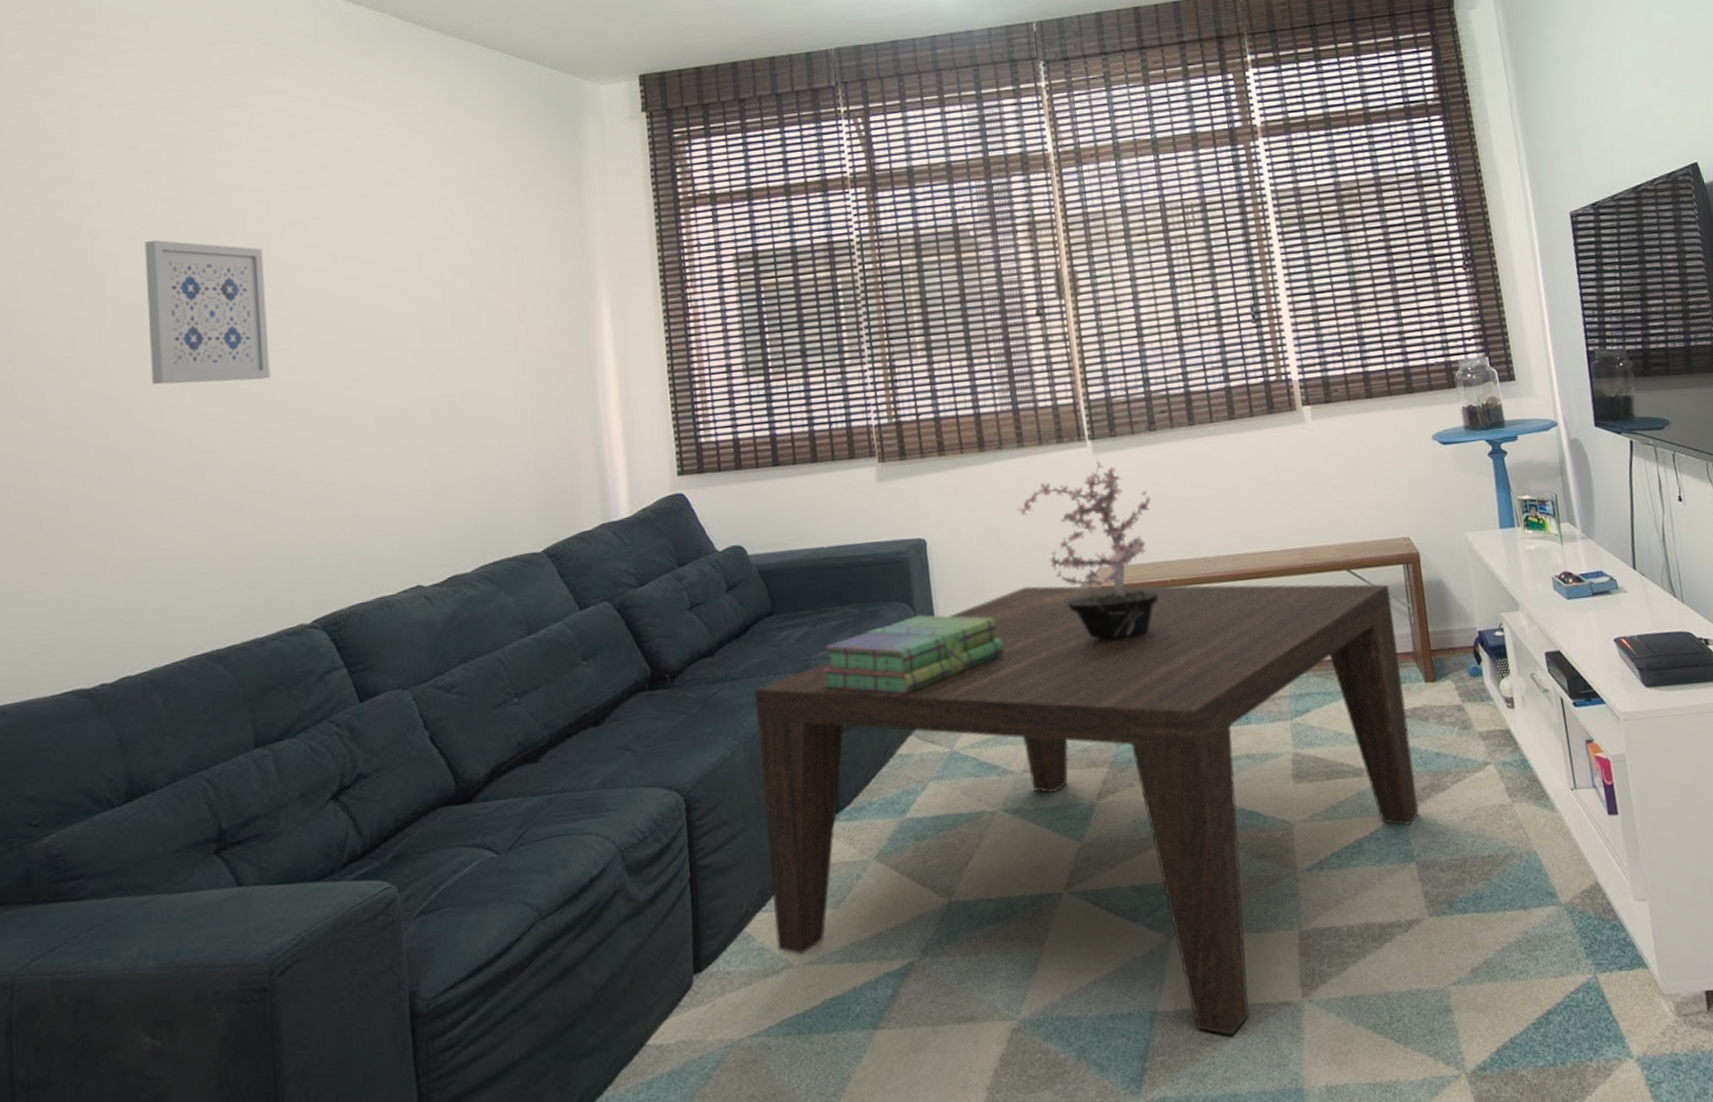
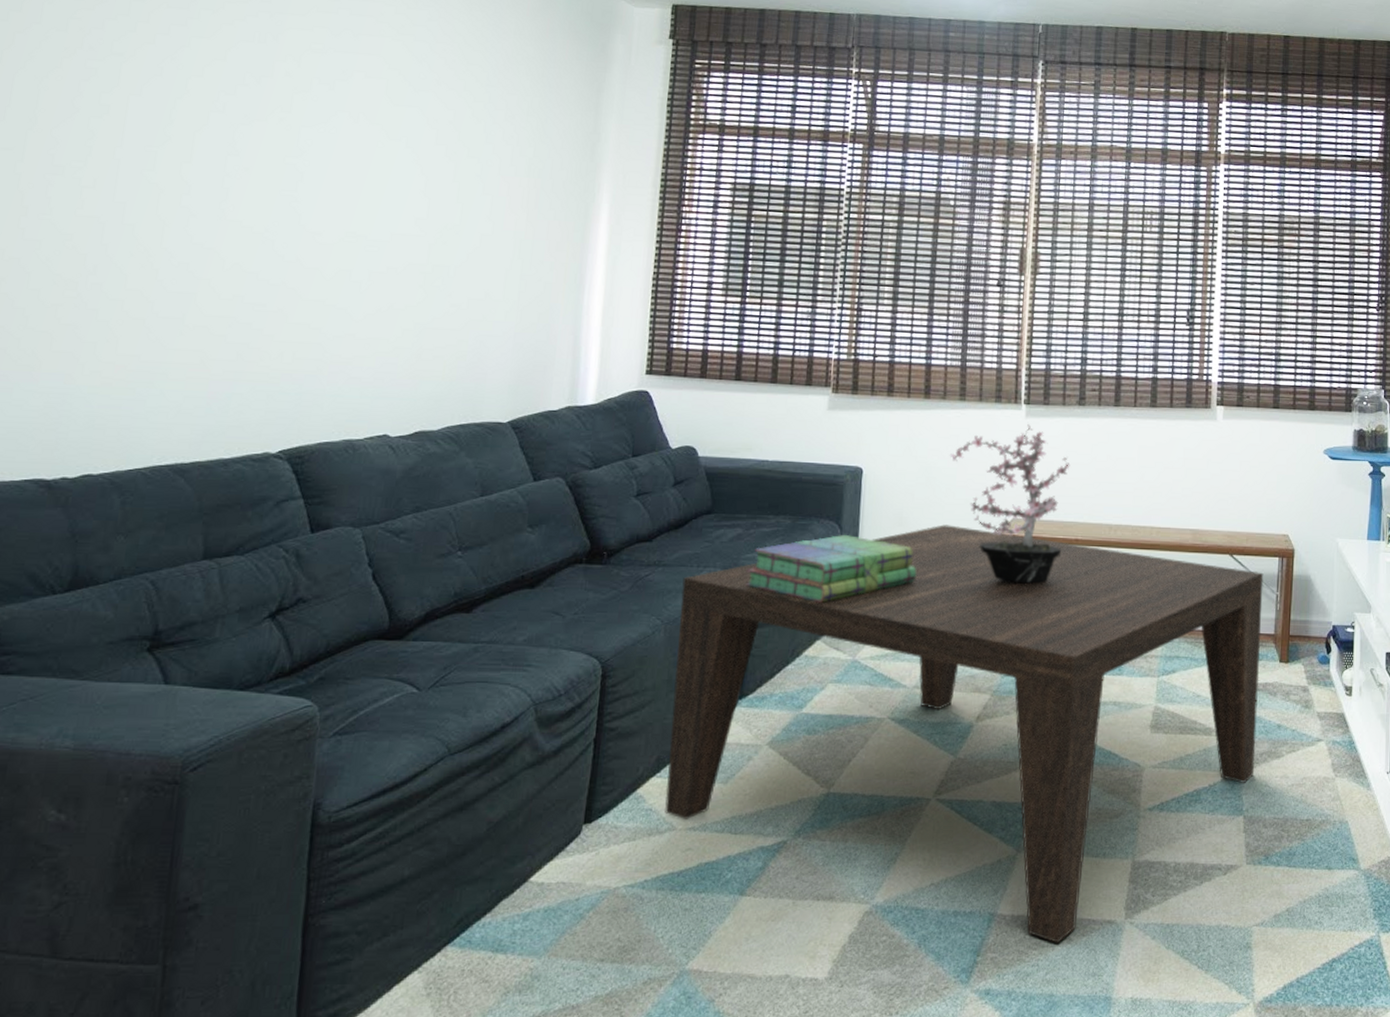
wall art: present [145,239,270,385] -> none [159,72,287,221]

